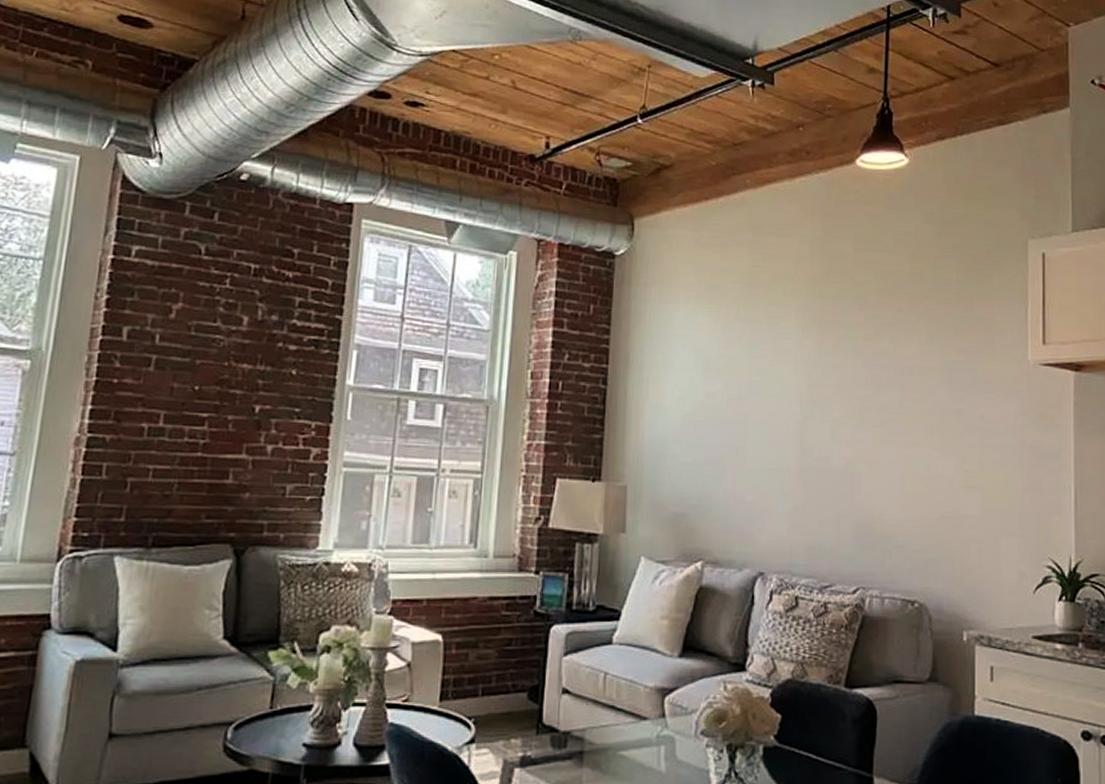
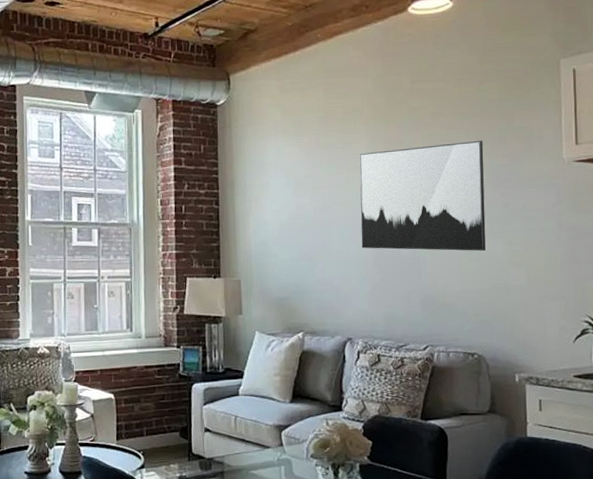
wall art: none [783,329,936,468] -> present [359,140,486,251]

